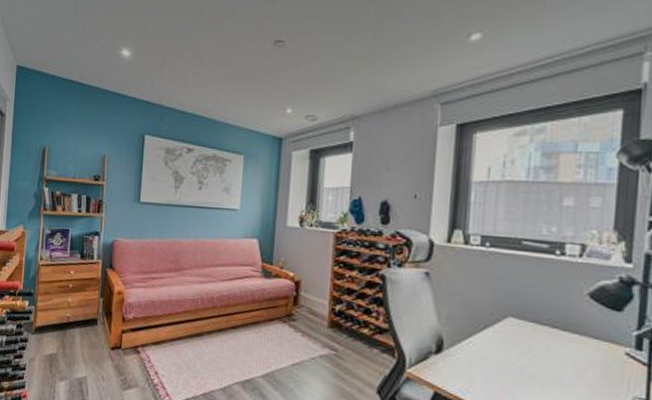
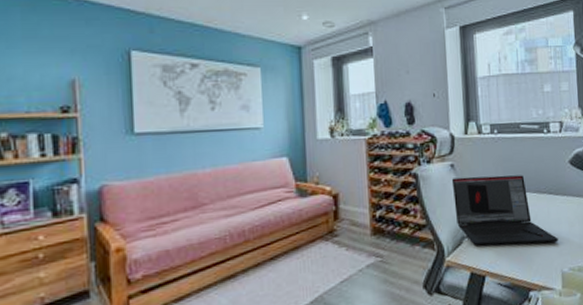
laptop: none [424,287,558,386] -> present [451,175,558,246]

